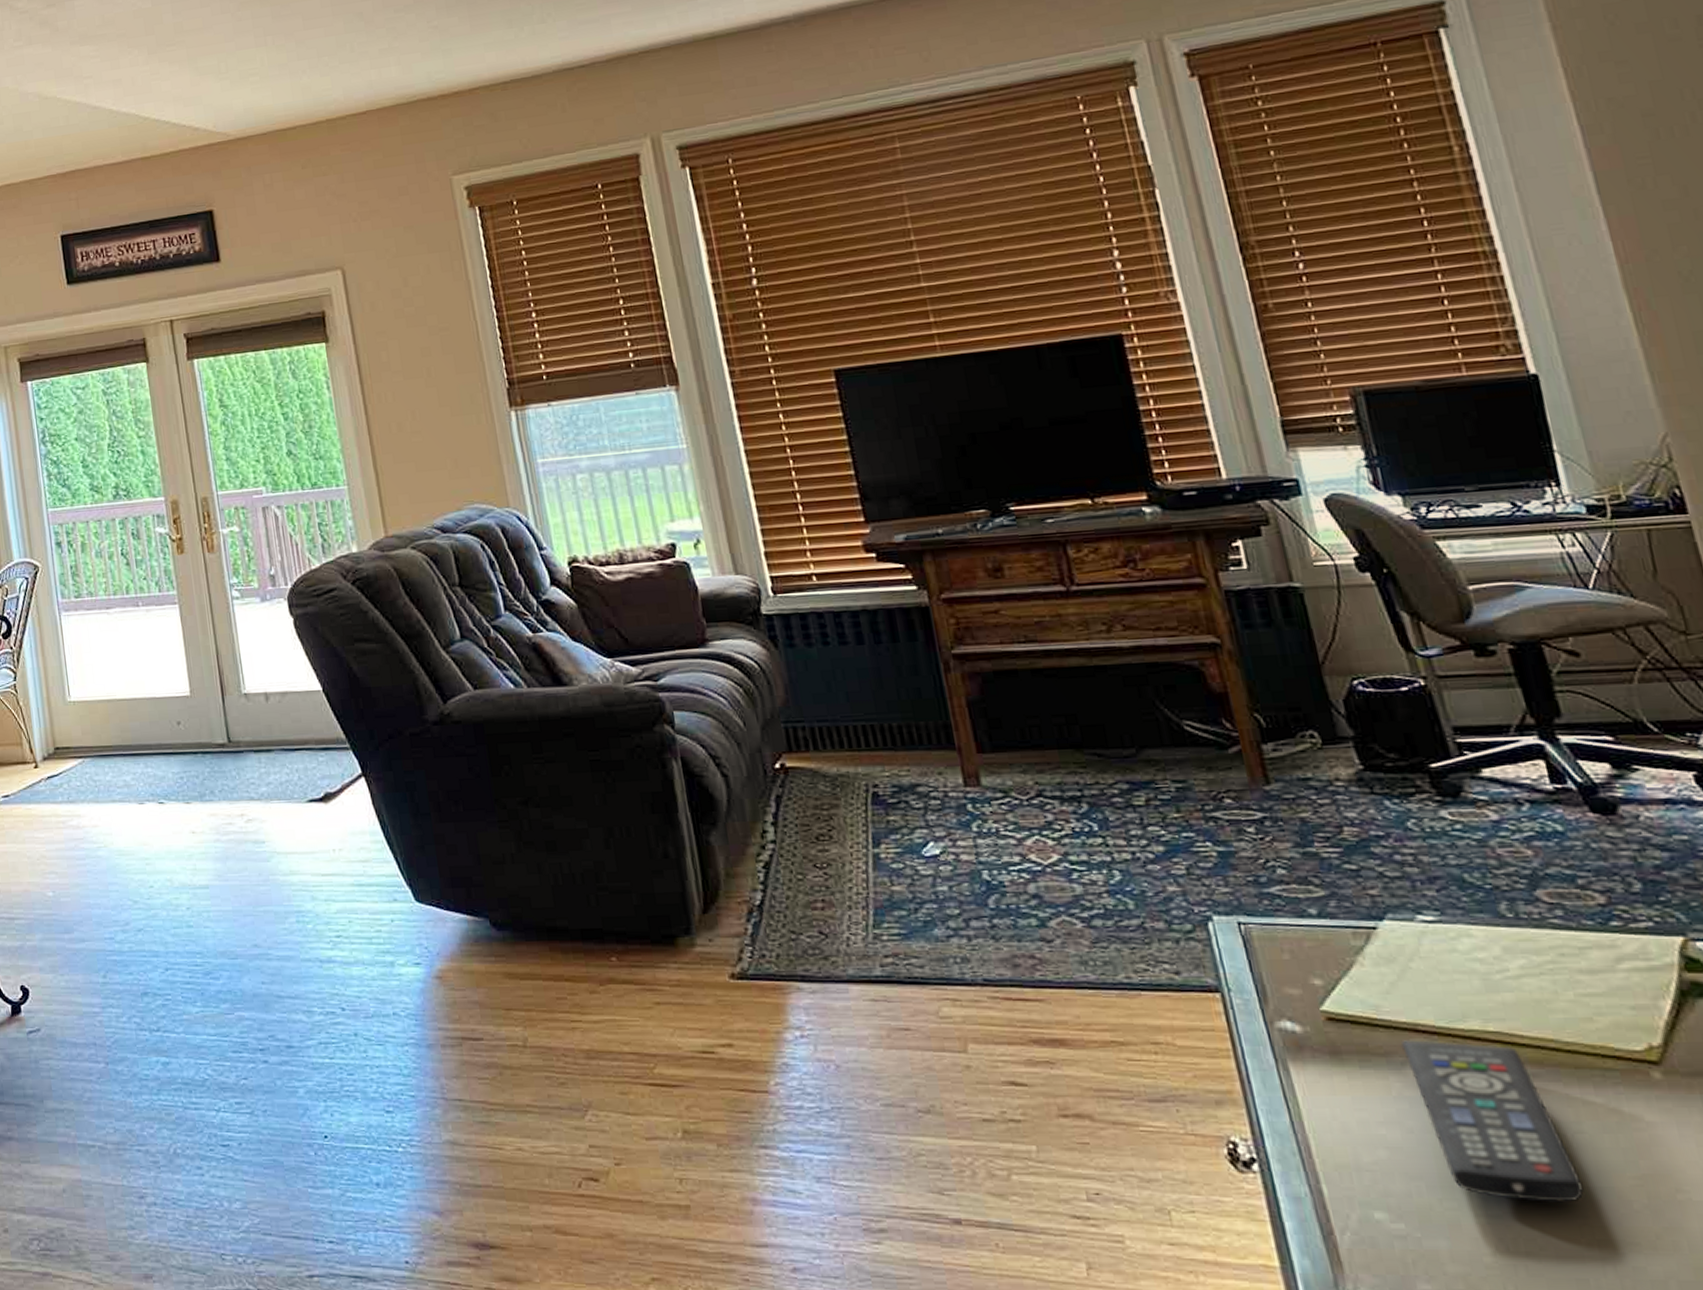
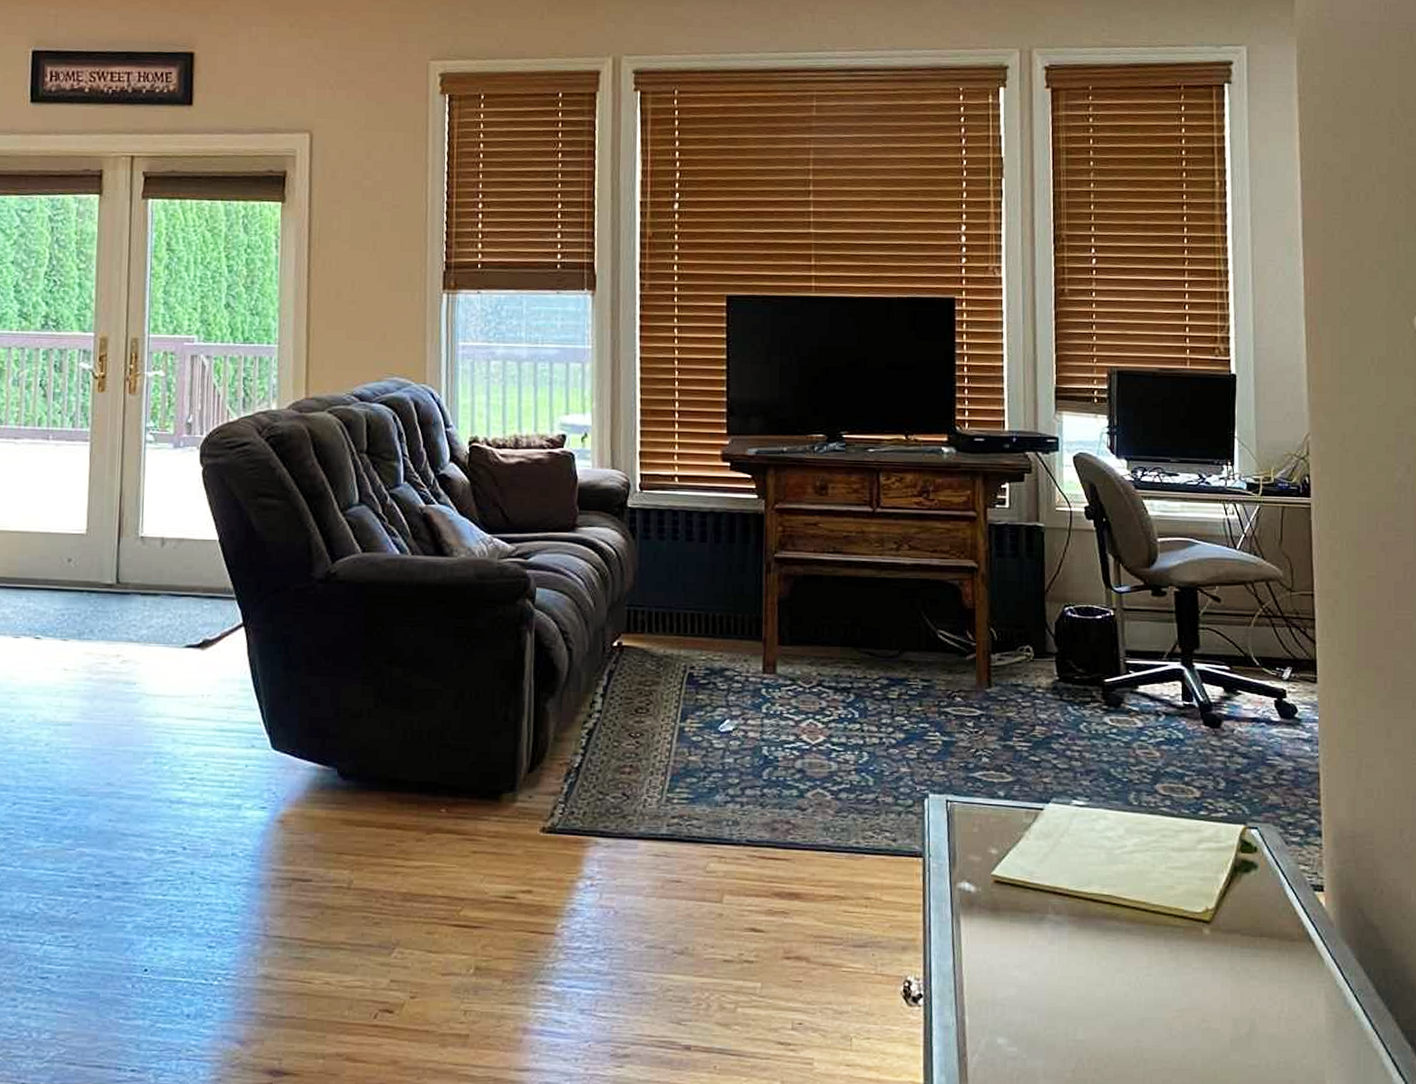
remote control: present [1400,1040,1585,1203] -> none [1041,900,1144,1030]

